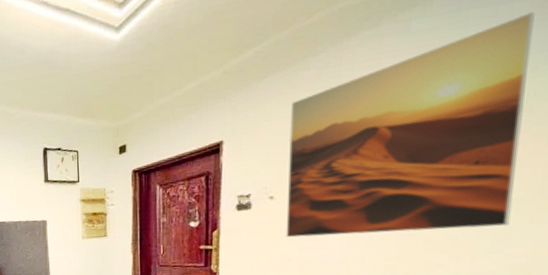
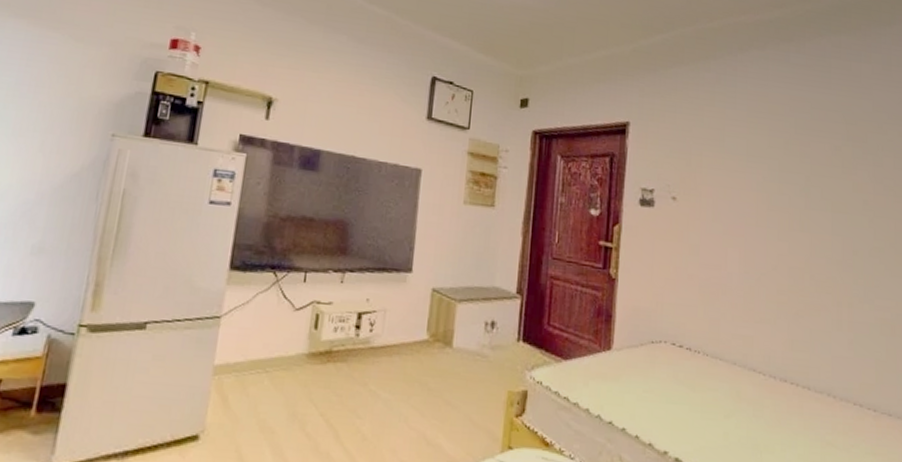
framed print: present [286,12,535,238] -> none [687,75,876,275]

